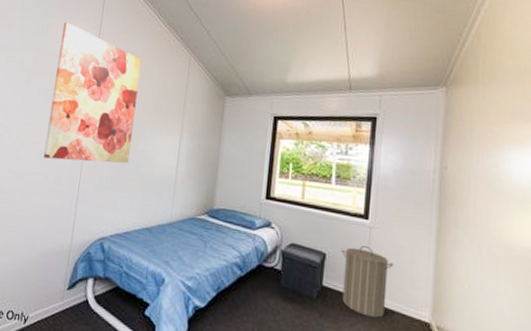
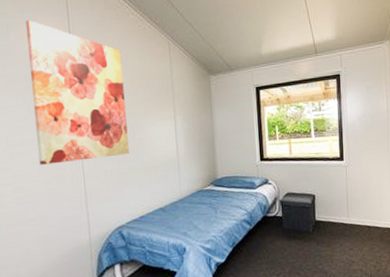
laundry hamper: present [341,246,394,318] -> none [326,182,366,235]

